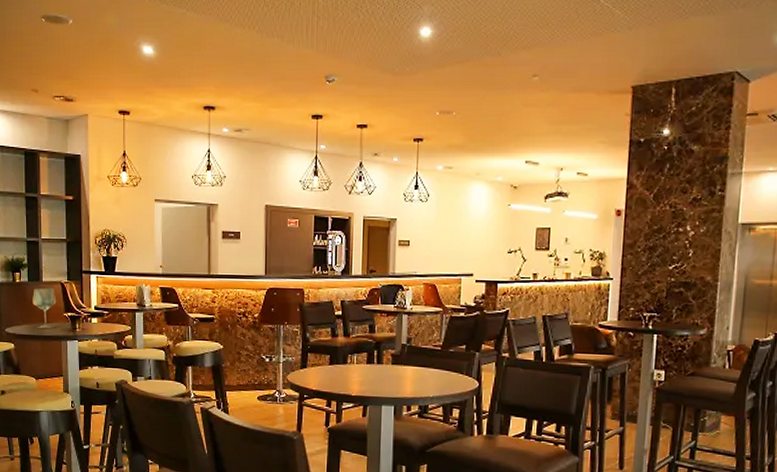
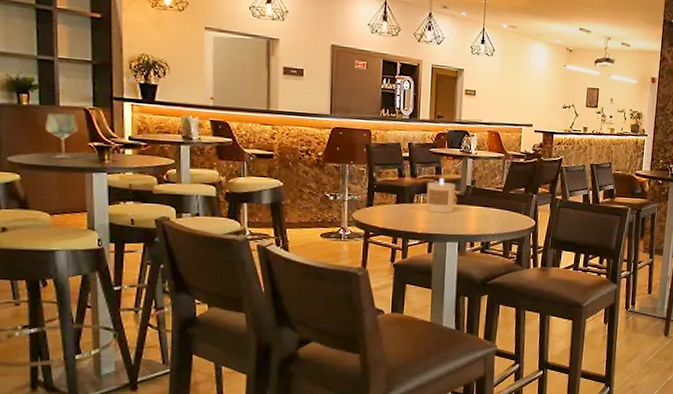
candle: none [360,336,391,375] -> present [426,177,456,214]

